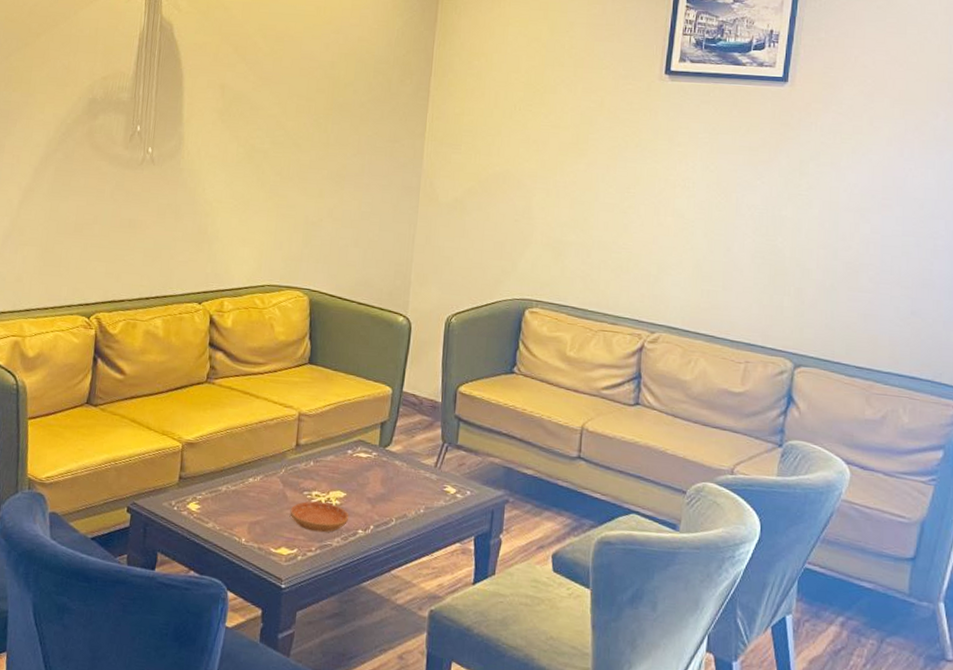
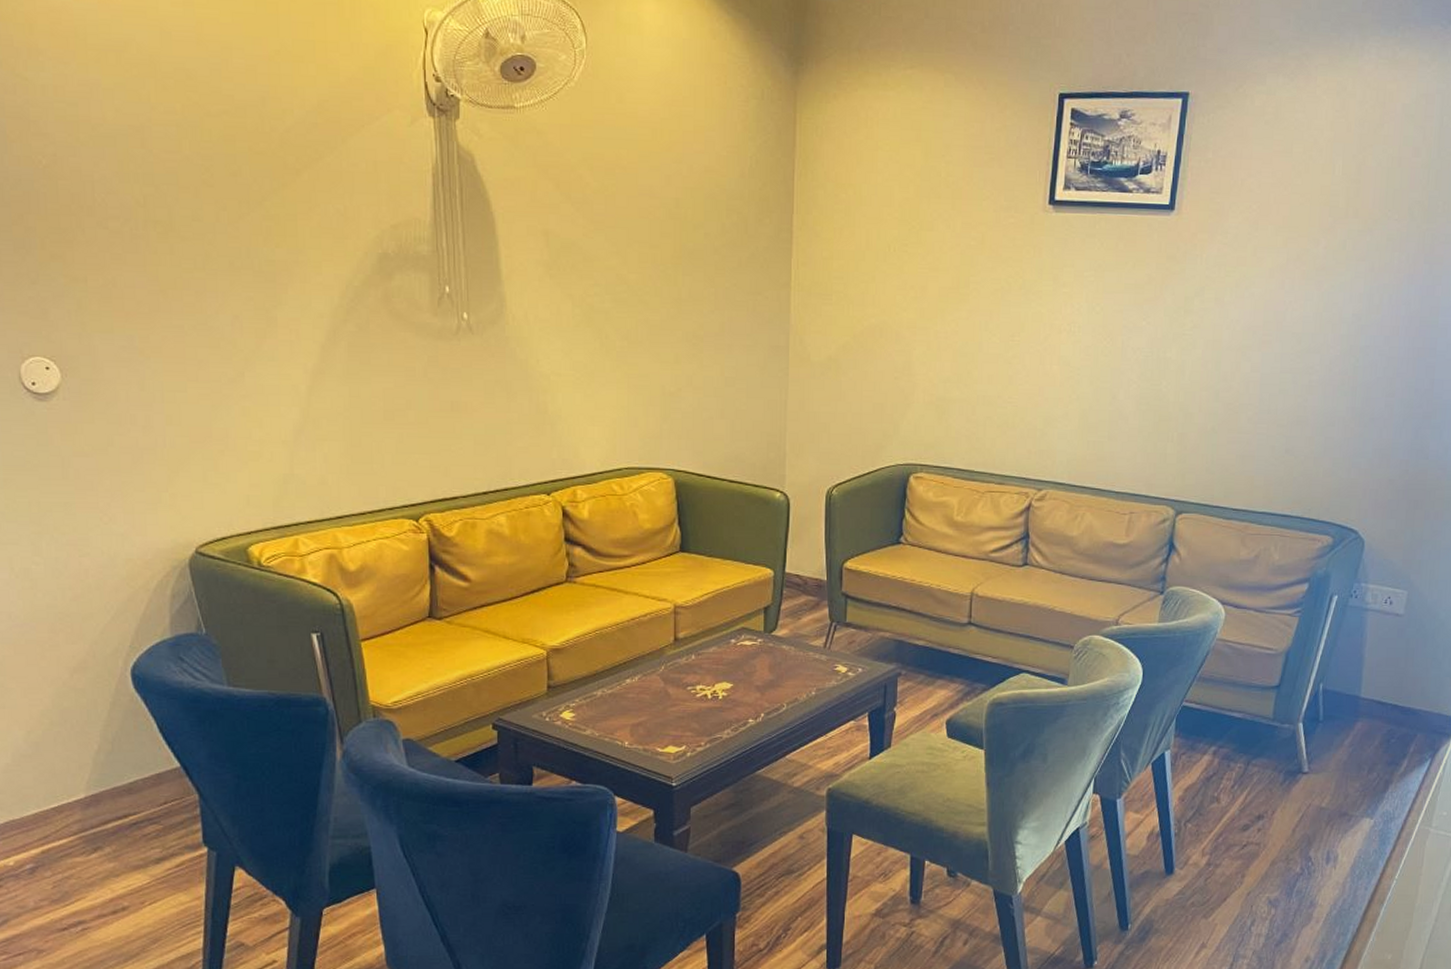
saucer: present [290,501,349,533] -> none [674,696,738,726]

